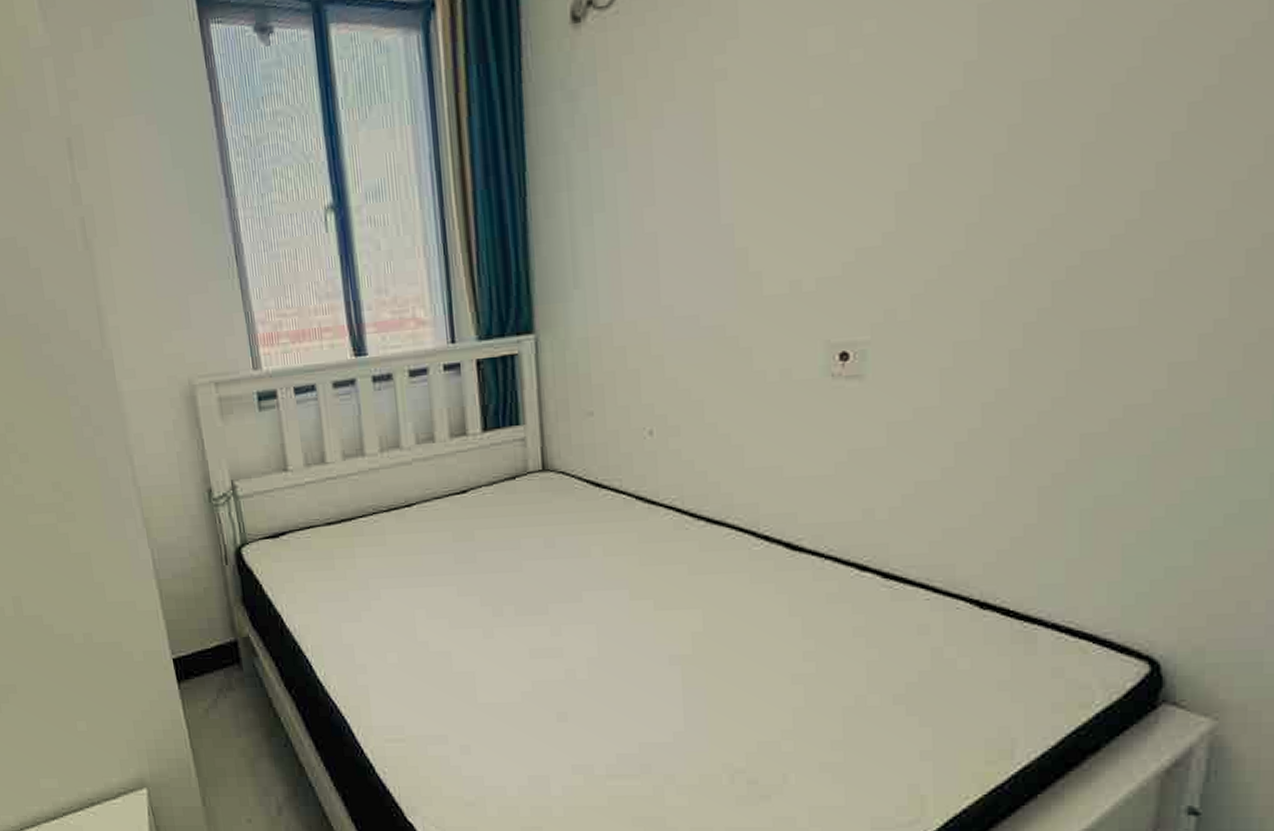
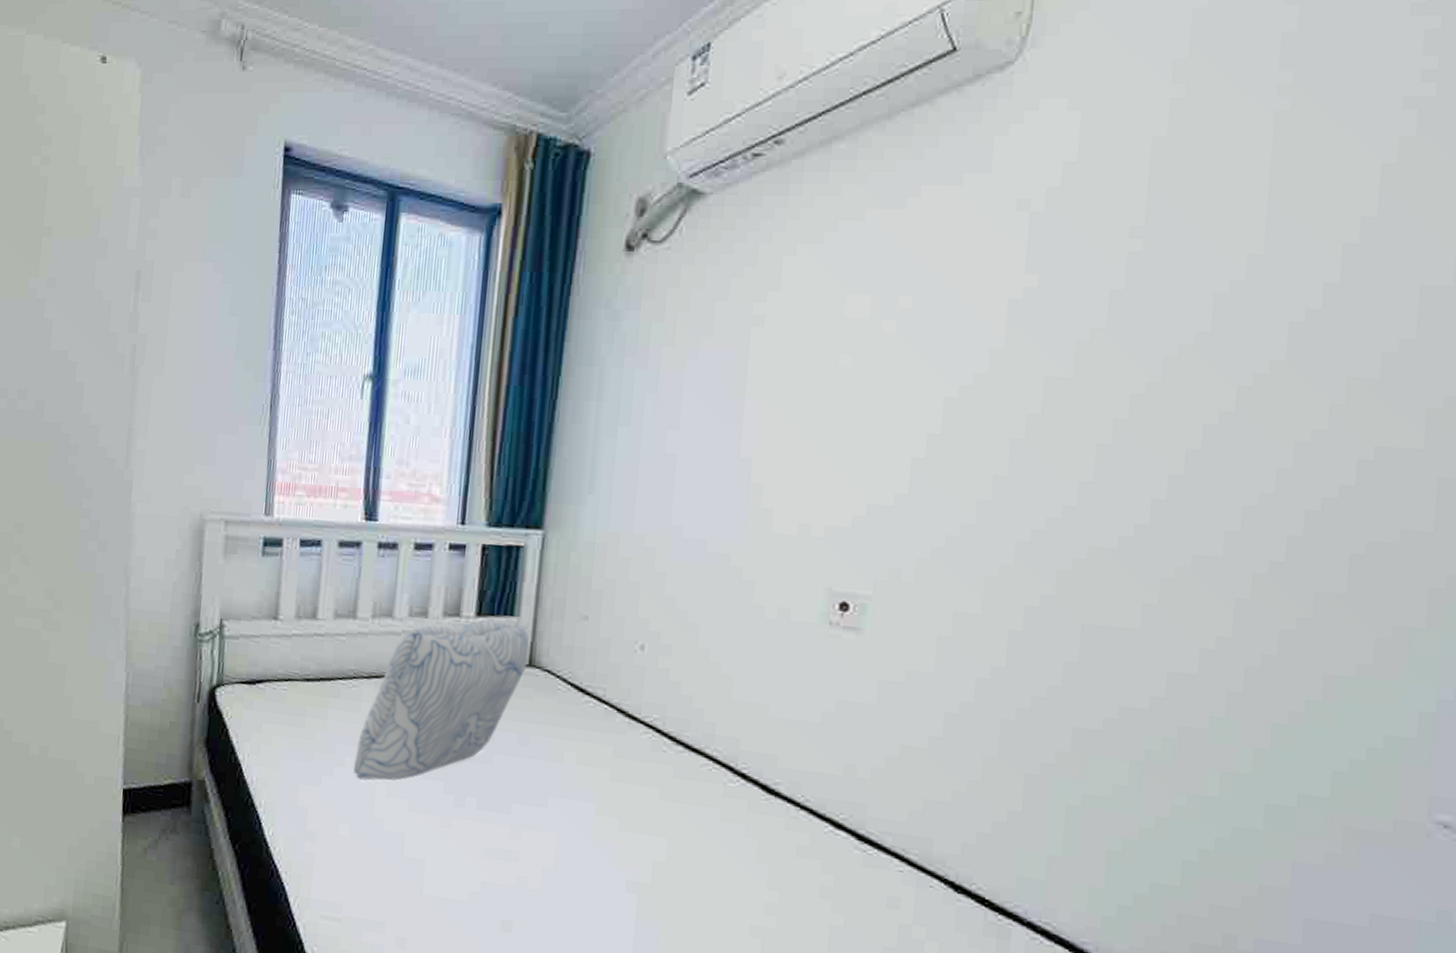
cushion: none [388,431,542,609] -> present [353,620,530,781]

